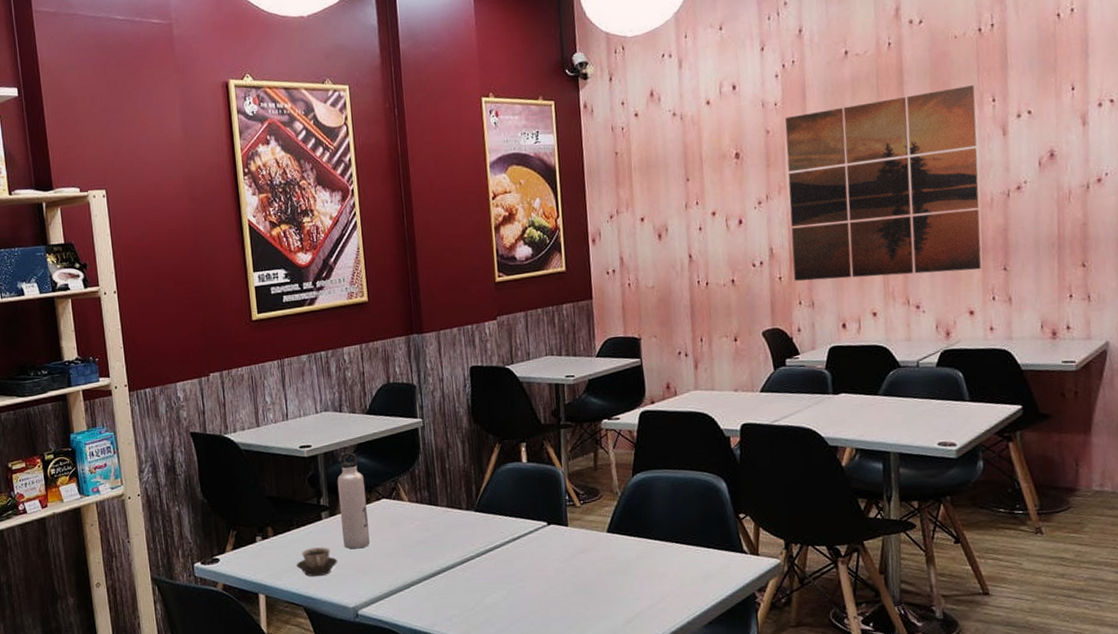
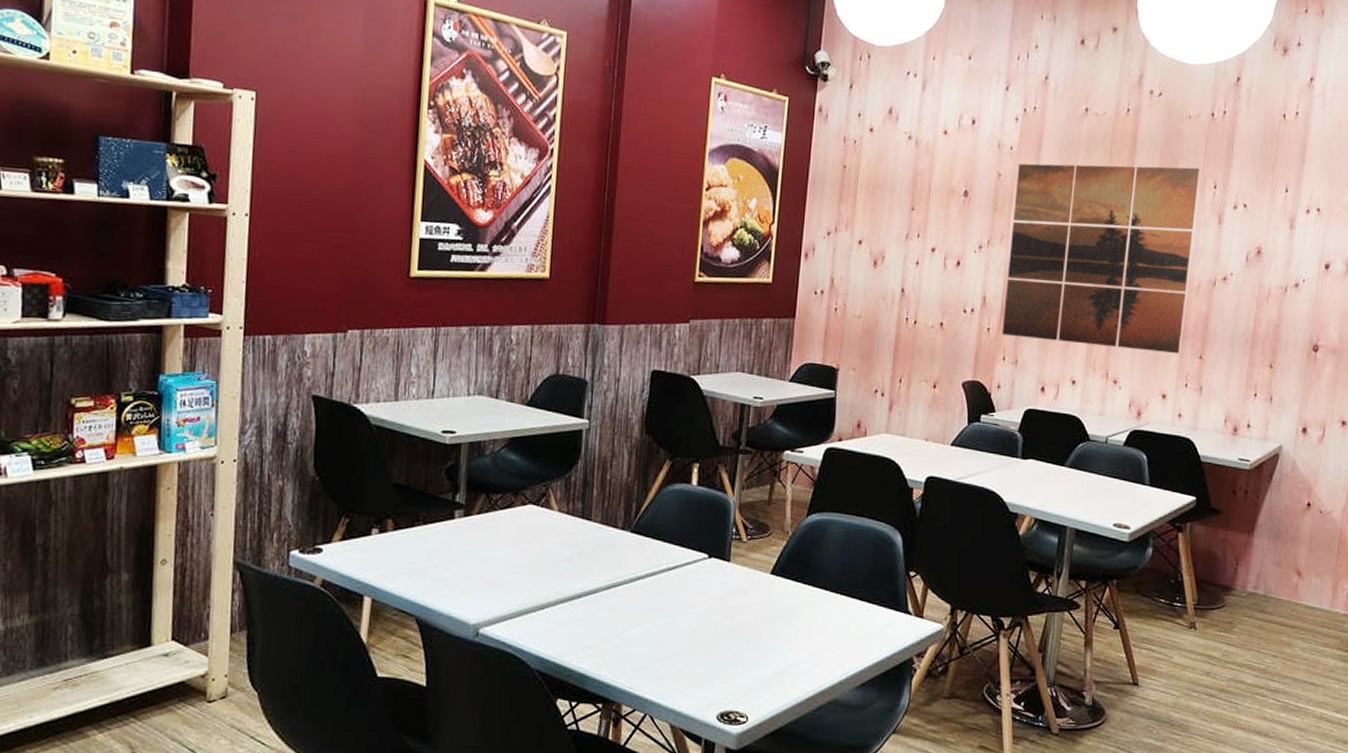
cup: present [296,547,338,577] -> none [414,550,466,585]
water bottle: present [337,452,370,549] -> none [475,445,511,558]

